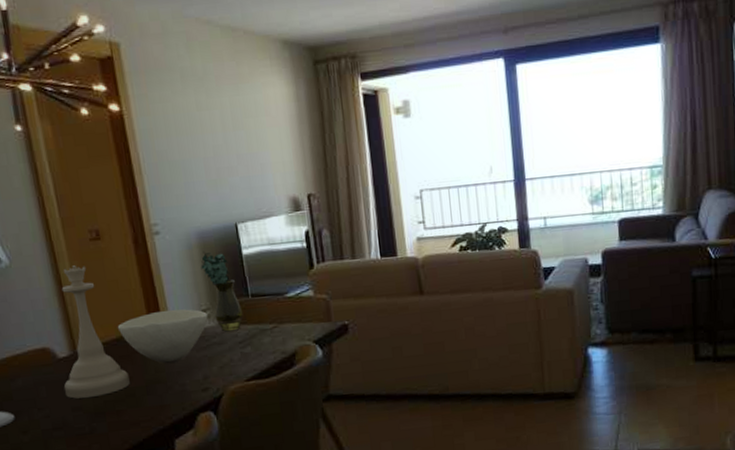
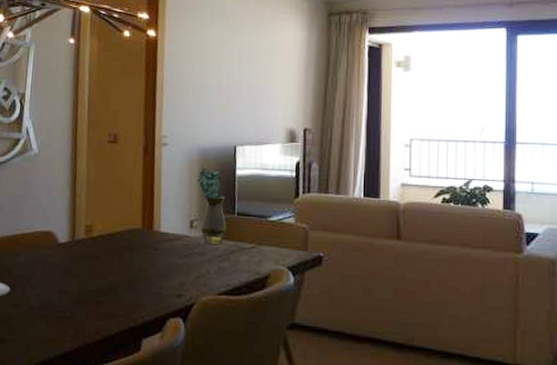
chess piece: present [61,265,130,399] -> none [56,162,115,284]
bowl: present [117,309,208,364] -> none [114,214,195,266]

